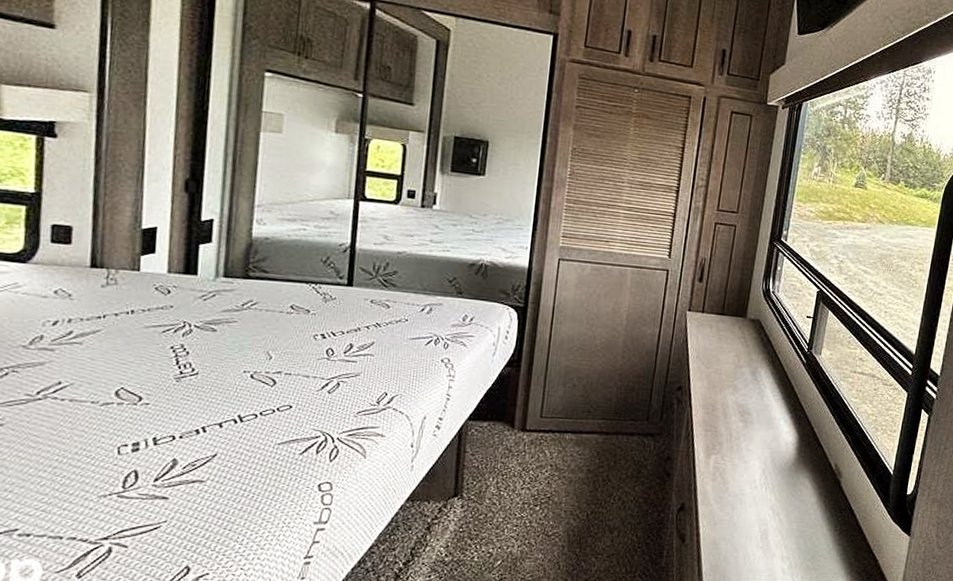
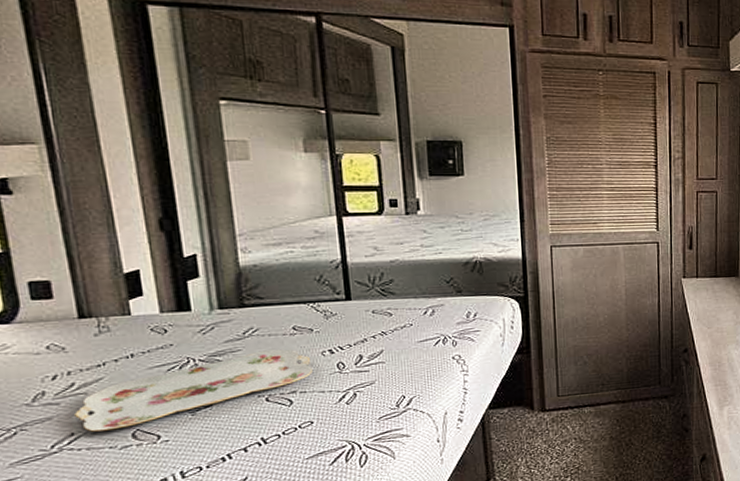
serving tray: none [66,325,302,385] -> present [74,349,312,432]

